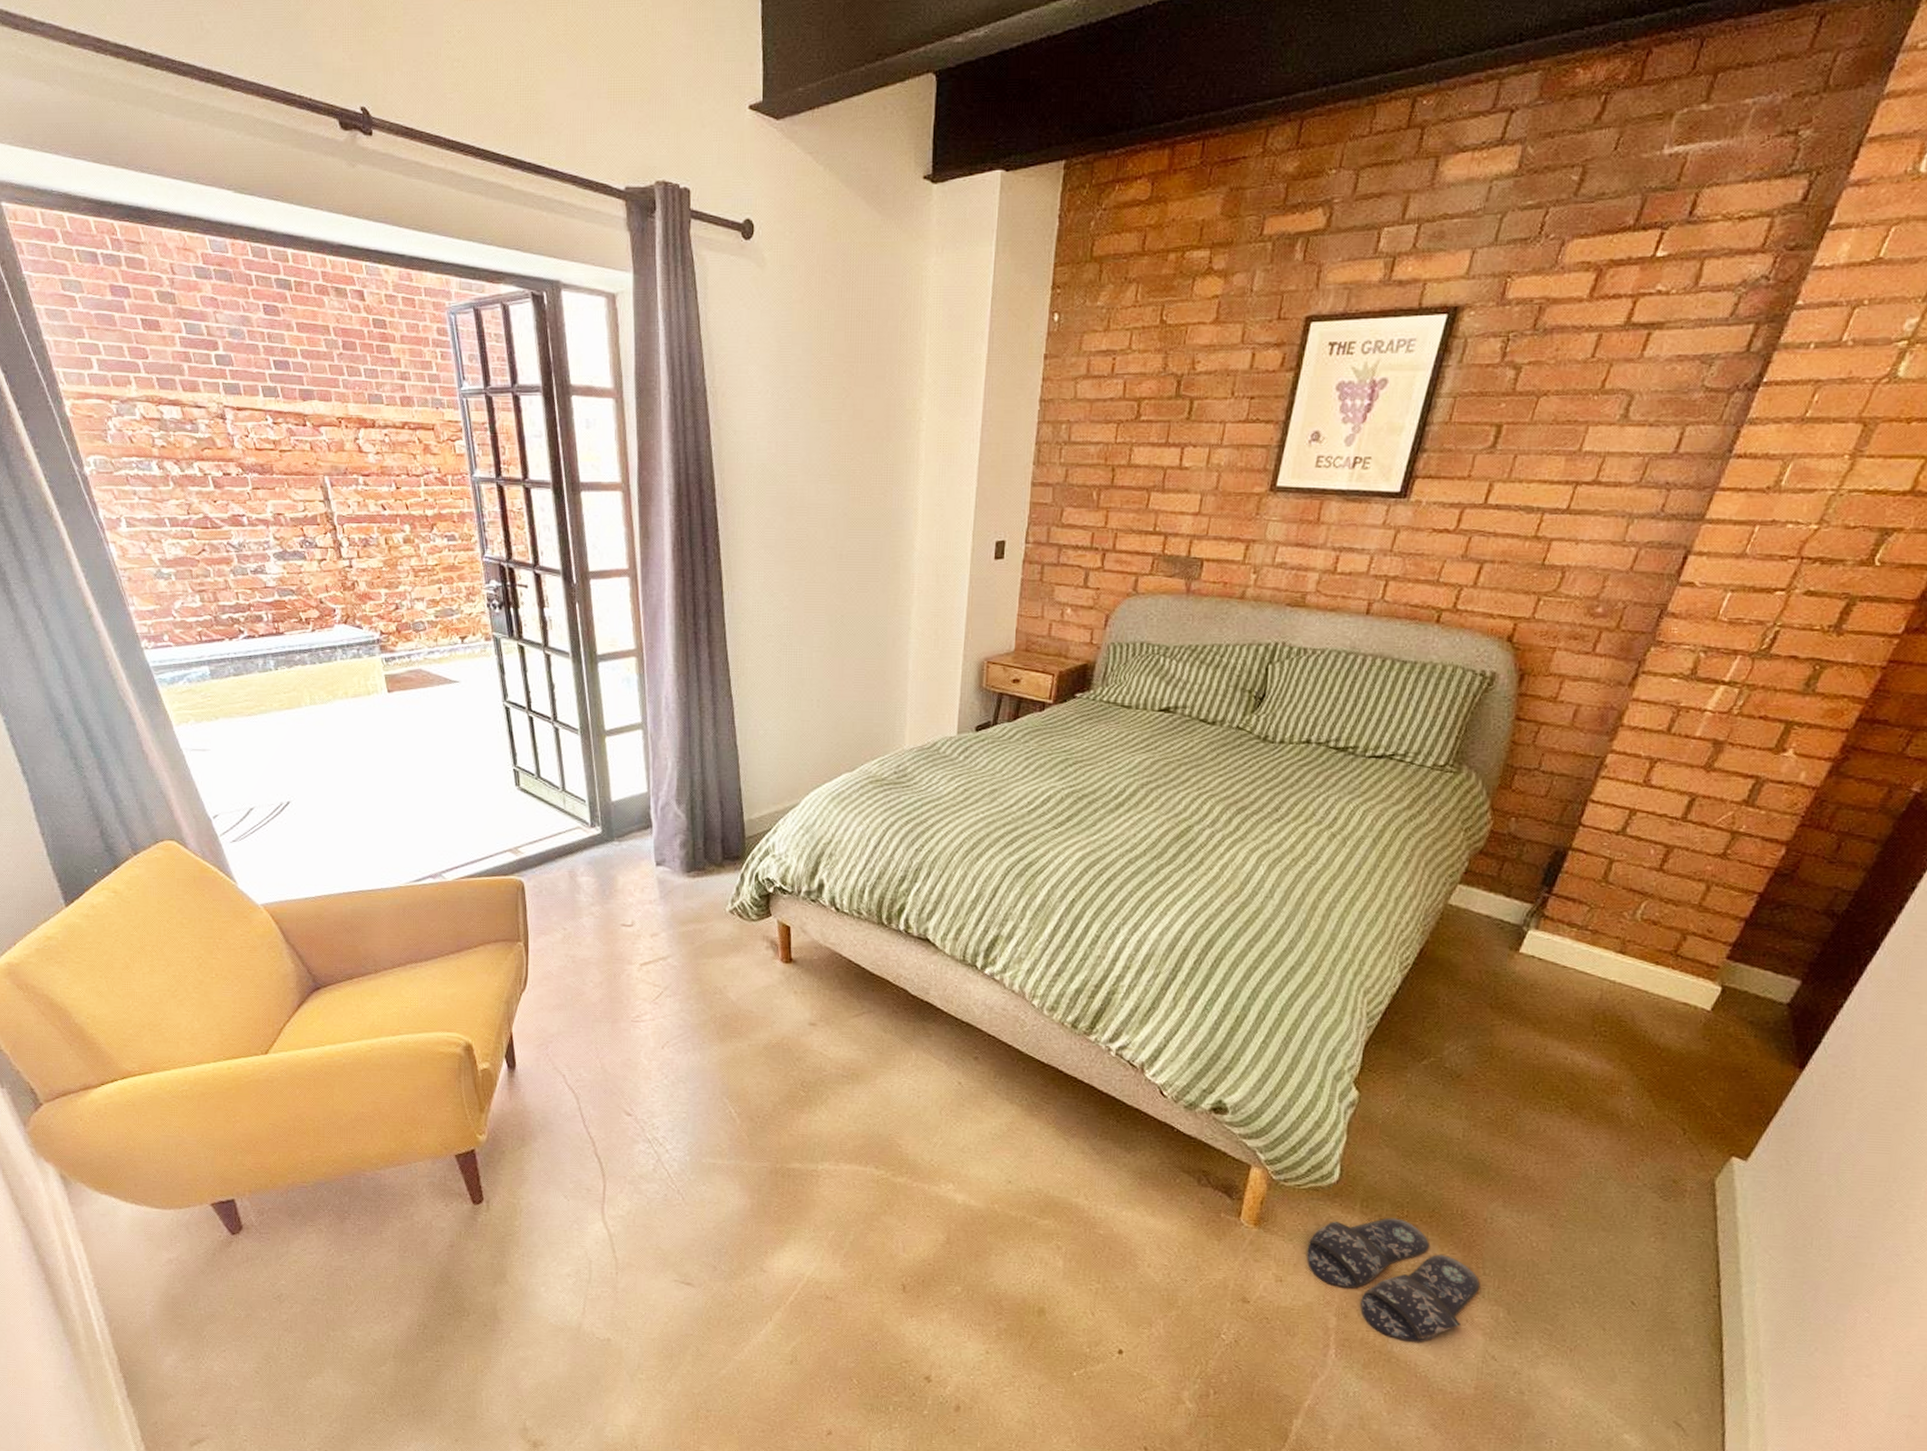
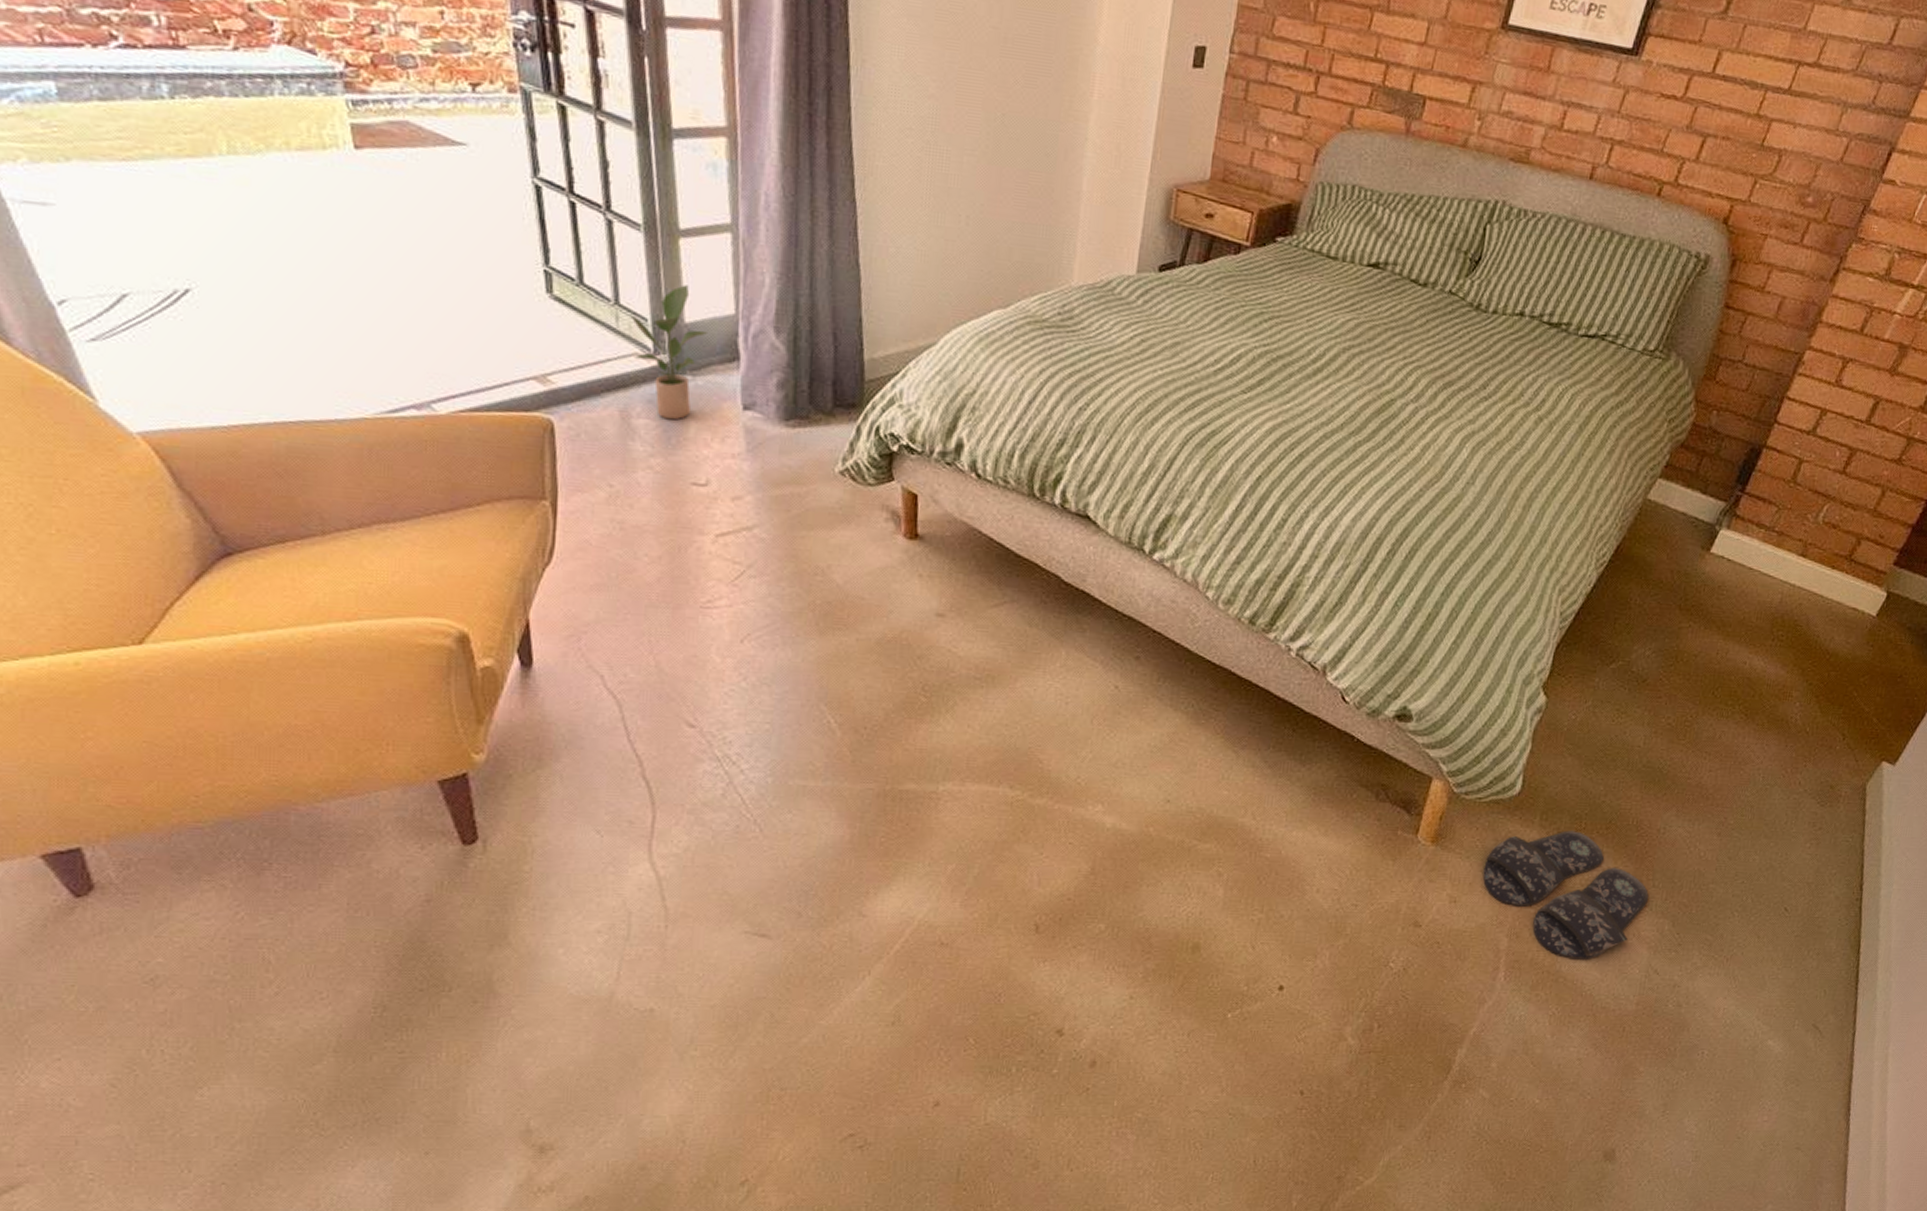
potted plant: none [573,772,629,877] -> present [630,285,709,420]

